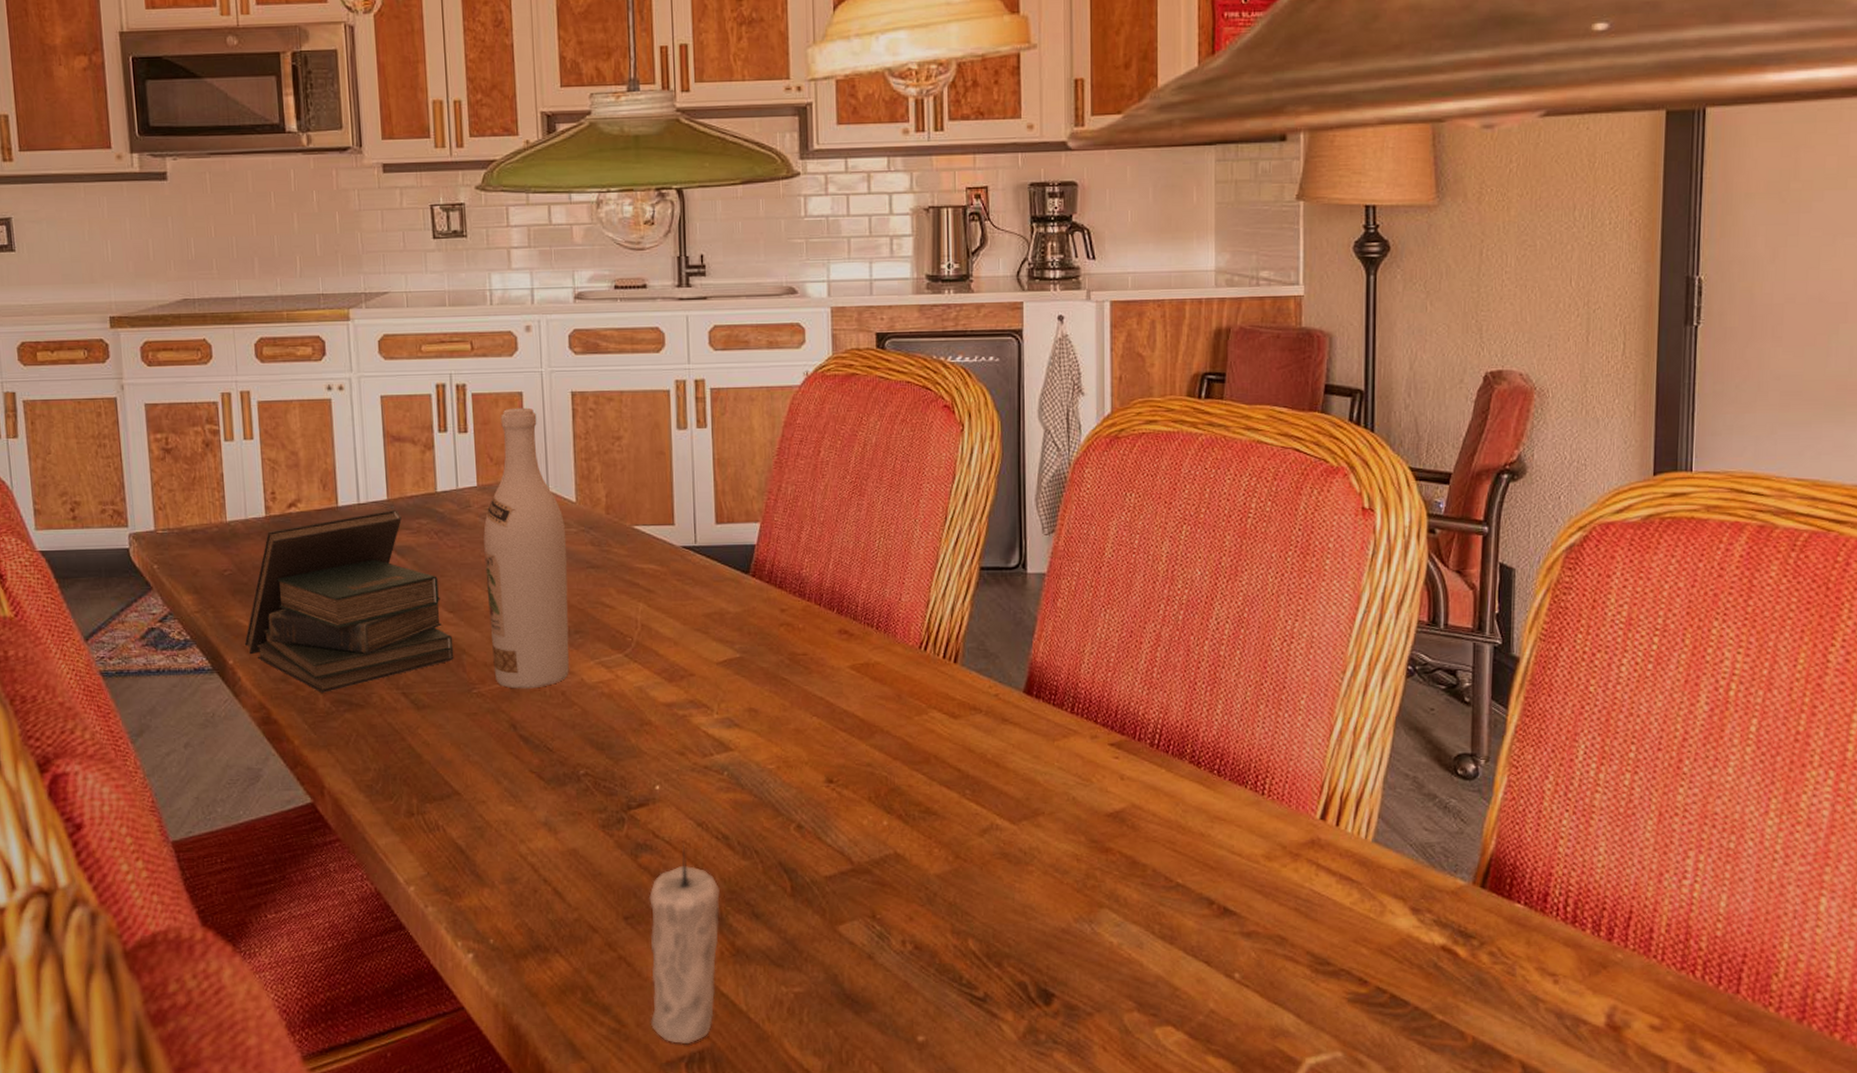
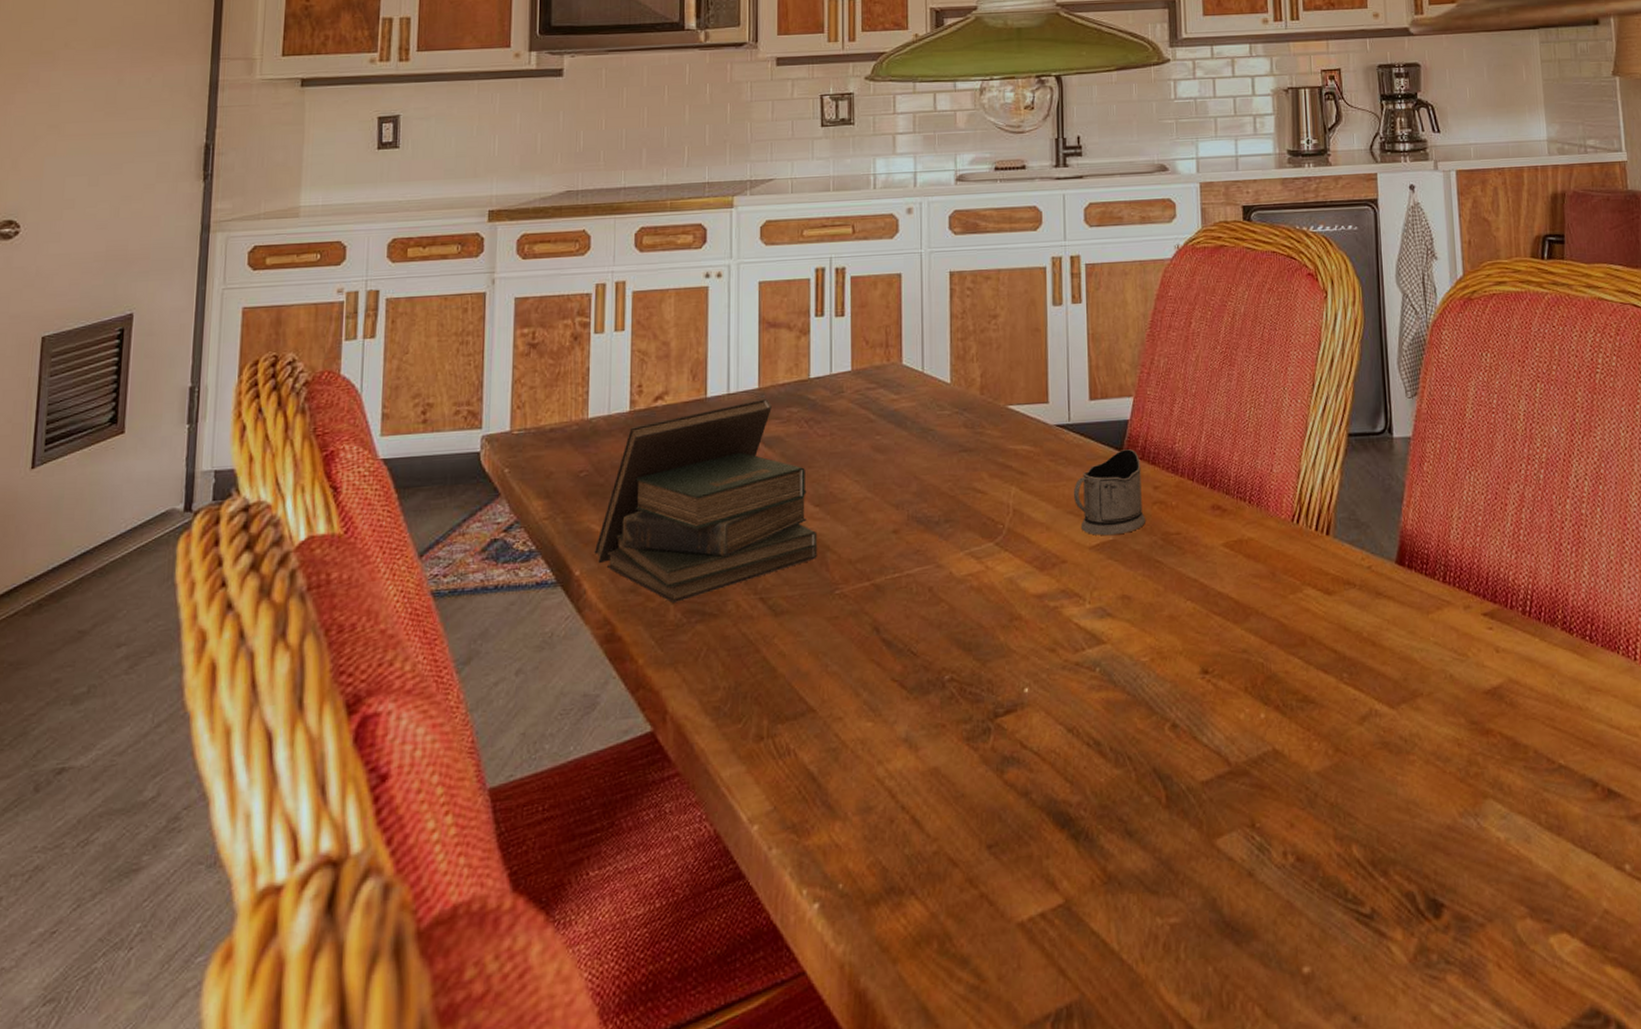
wine bottle: present [483,407,569,689] -> none [855,288,940,587]
candle: present [648,844,720,1045] -> none [1013,754,1091,999]
tea glass holder: none [700,573,772,653] -> present [1073,449,1145,536]

